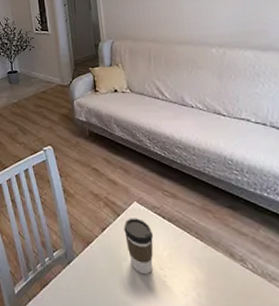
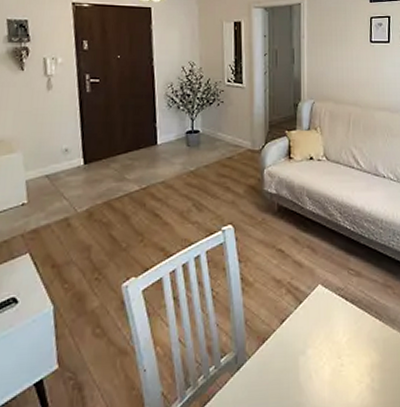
coffee cup: present [124,218,154,275] -> none [305,303,335,367]

